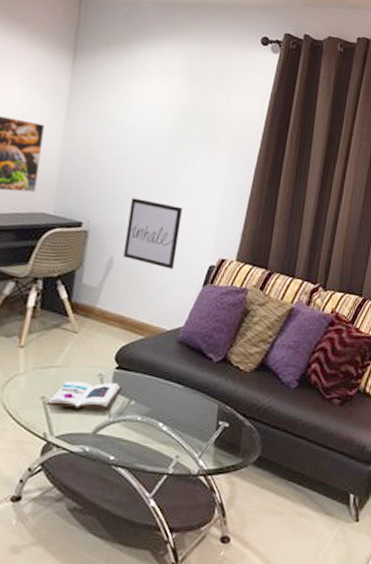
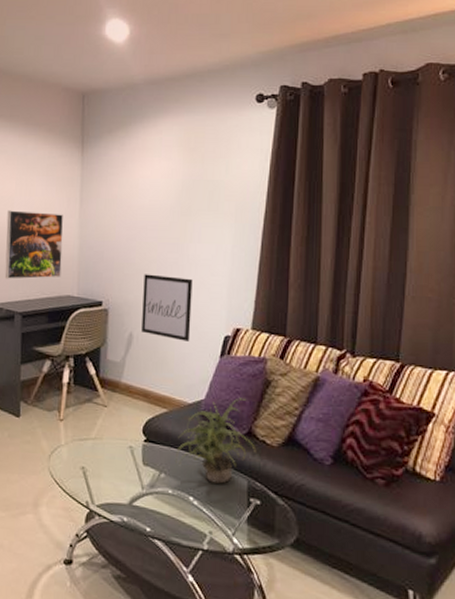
book: present [46,380,123,410] -> none [86,452,152,481]
potted plant: none [148,325,230,409] -> present [176,398,257,484]

